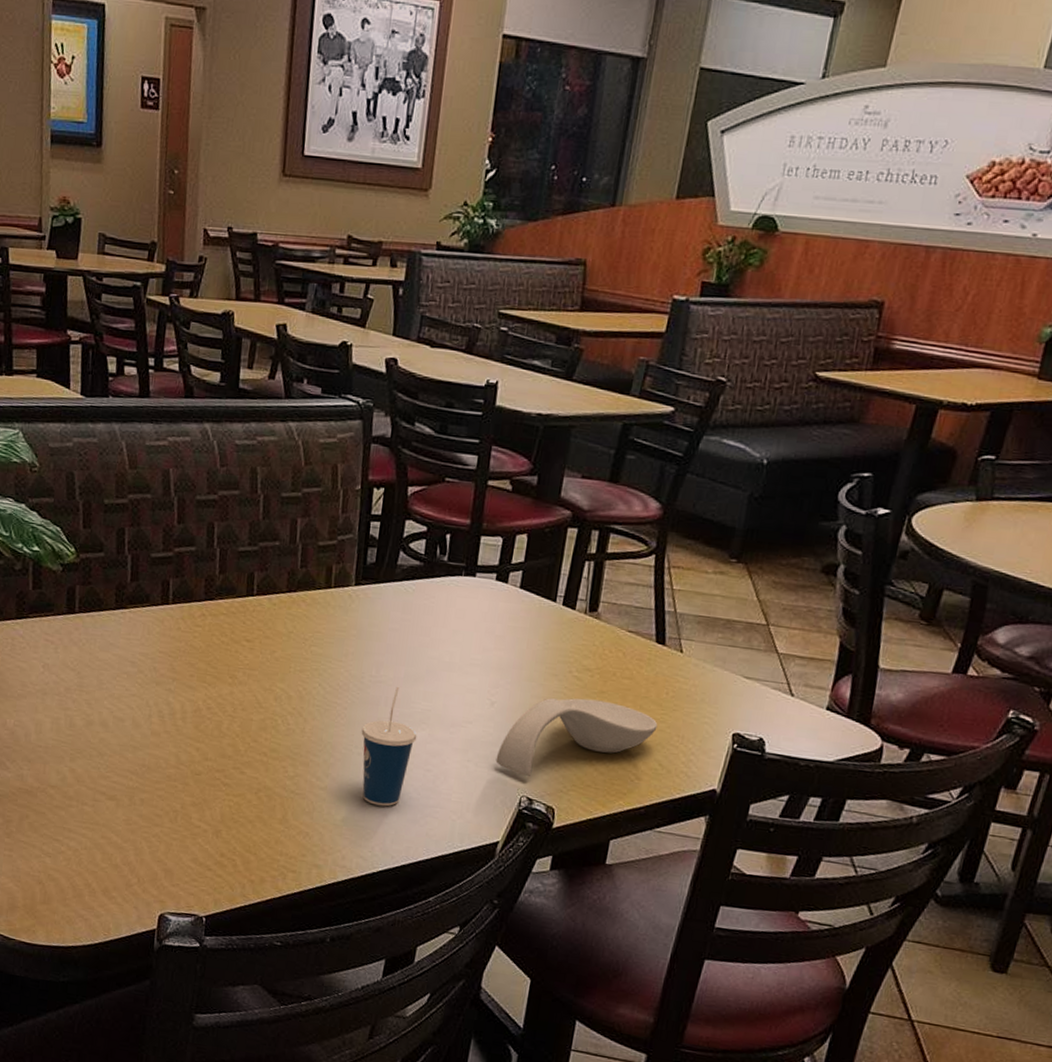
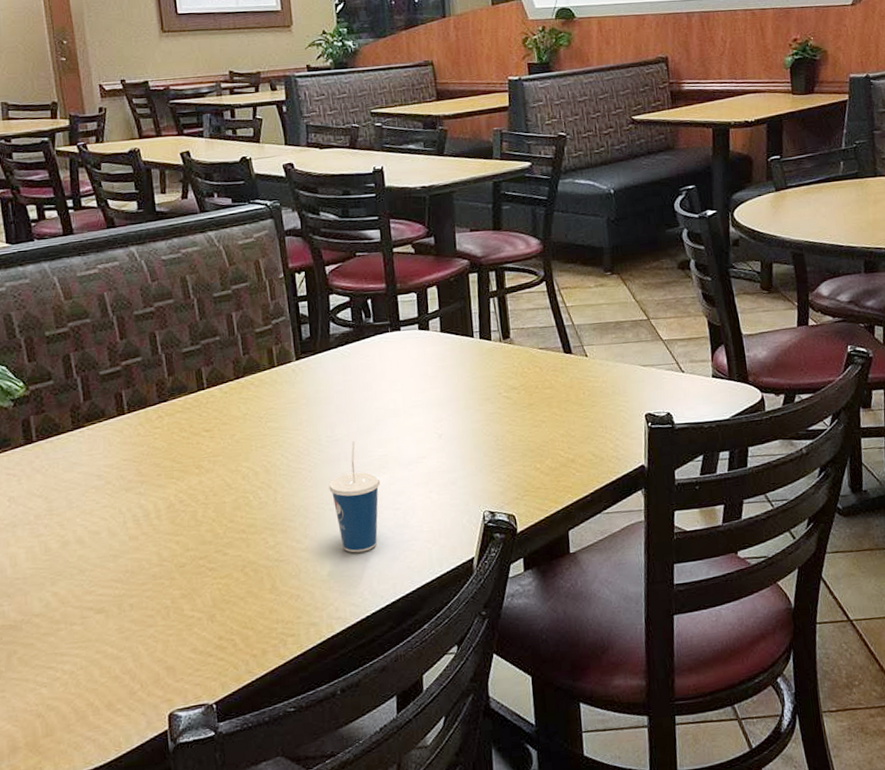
spoon rest: present [495,698,658,776] -> none [454,411,583,493]

